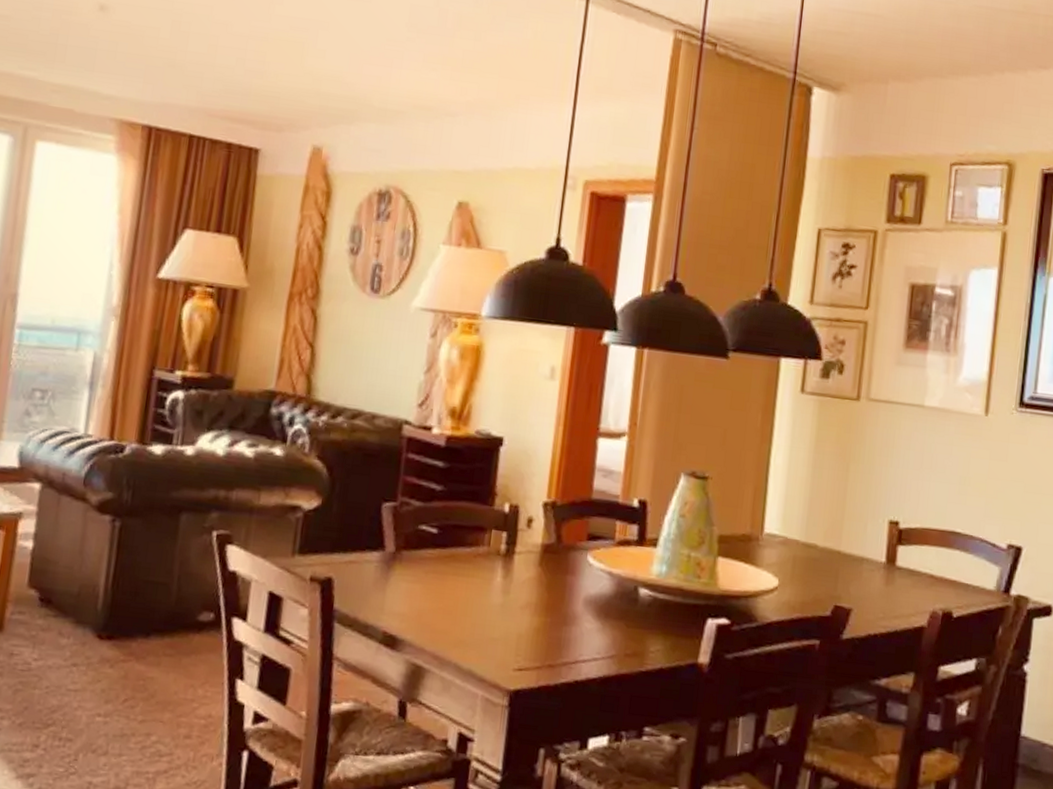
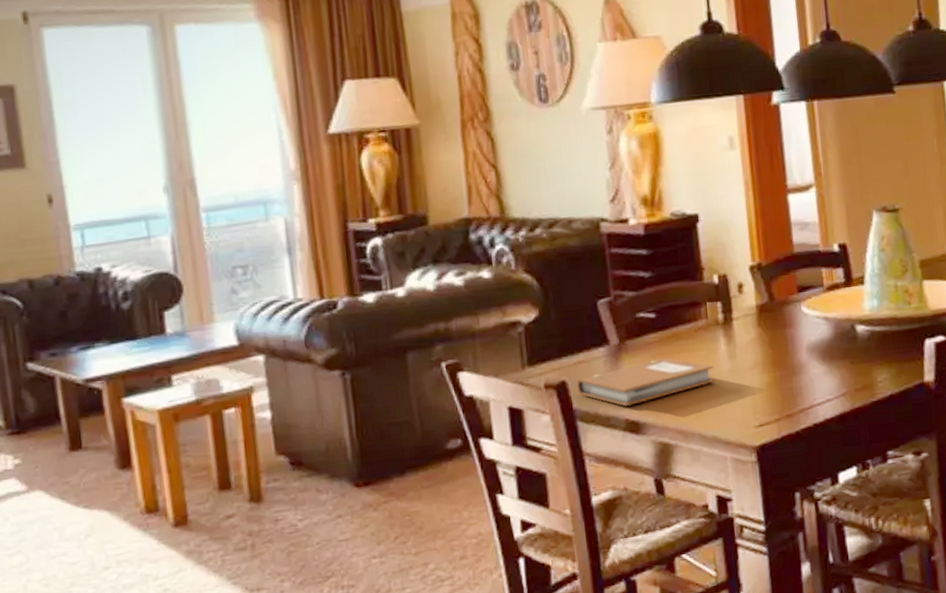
notebook: none [342,576,485,619] -> present [577,357,715,407]

